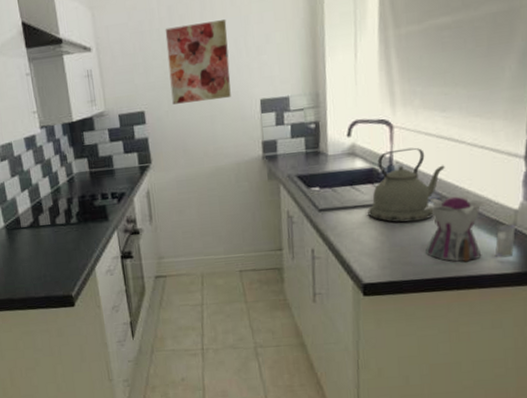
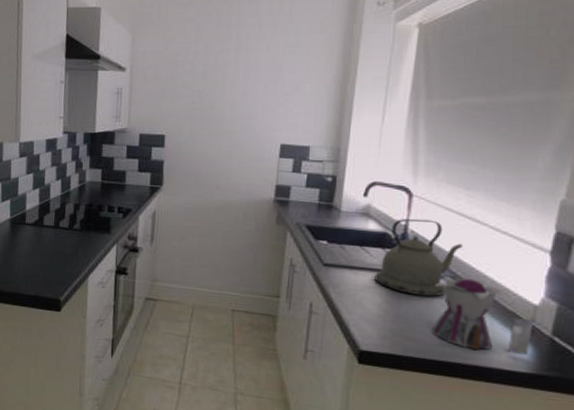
wall art: present [165,19,231,105] -> none [194,62,259,138]

